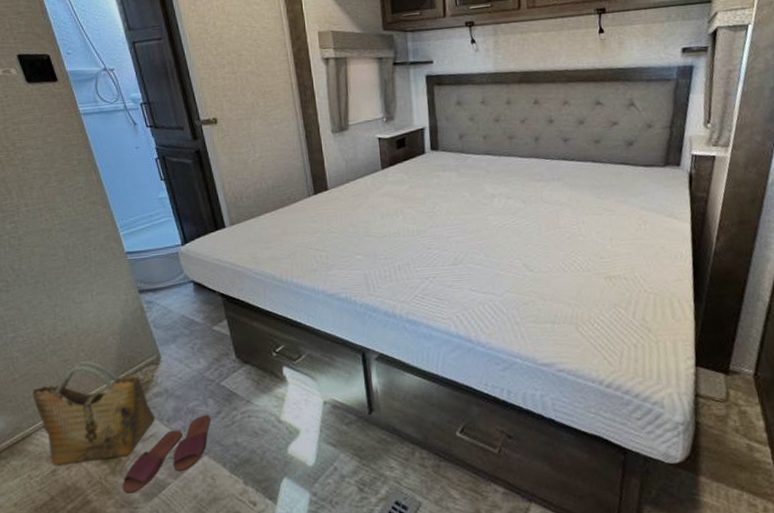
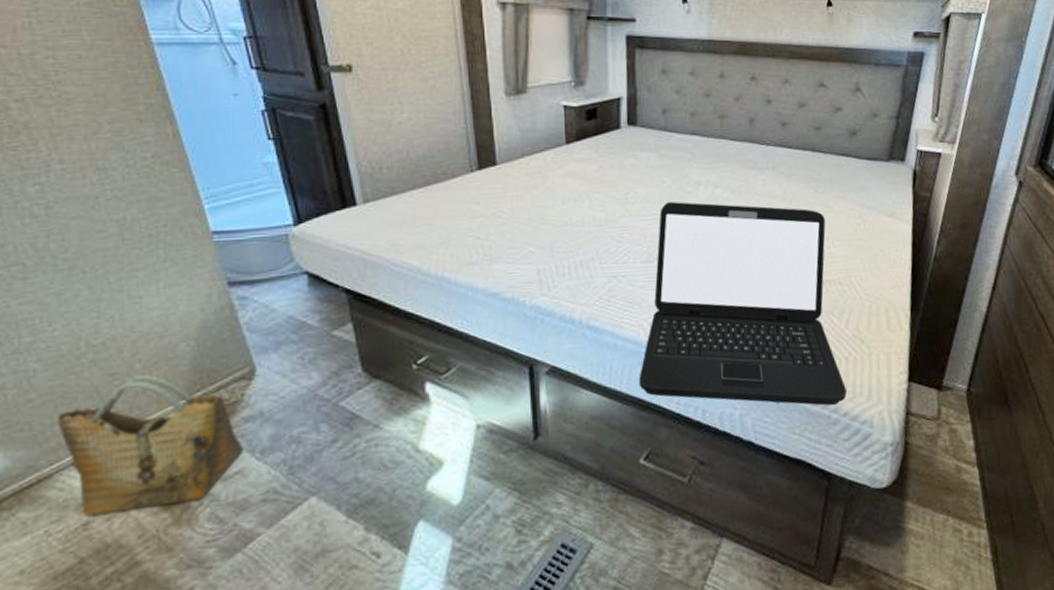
slippers: present [122,414,210,494] -> none [190,443,322,550]
laptop: none [451,212,638,388] -> present [638,201,848,406]

